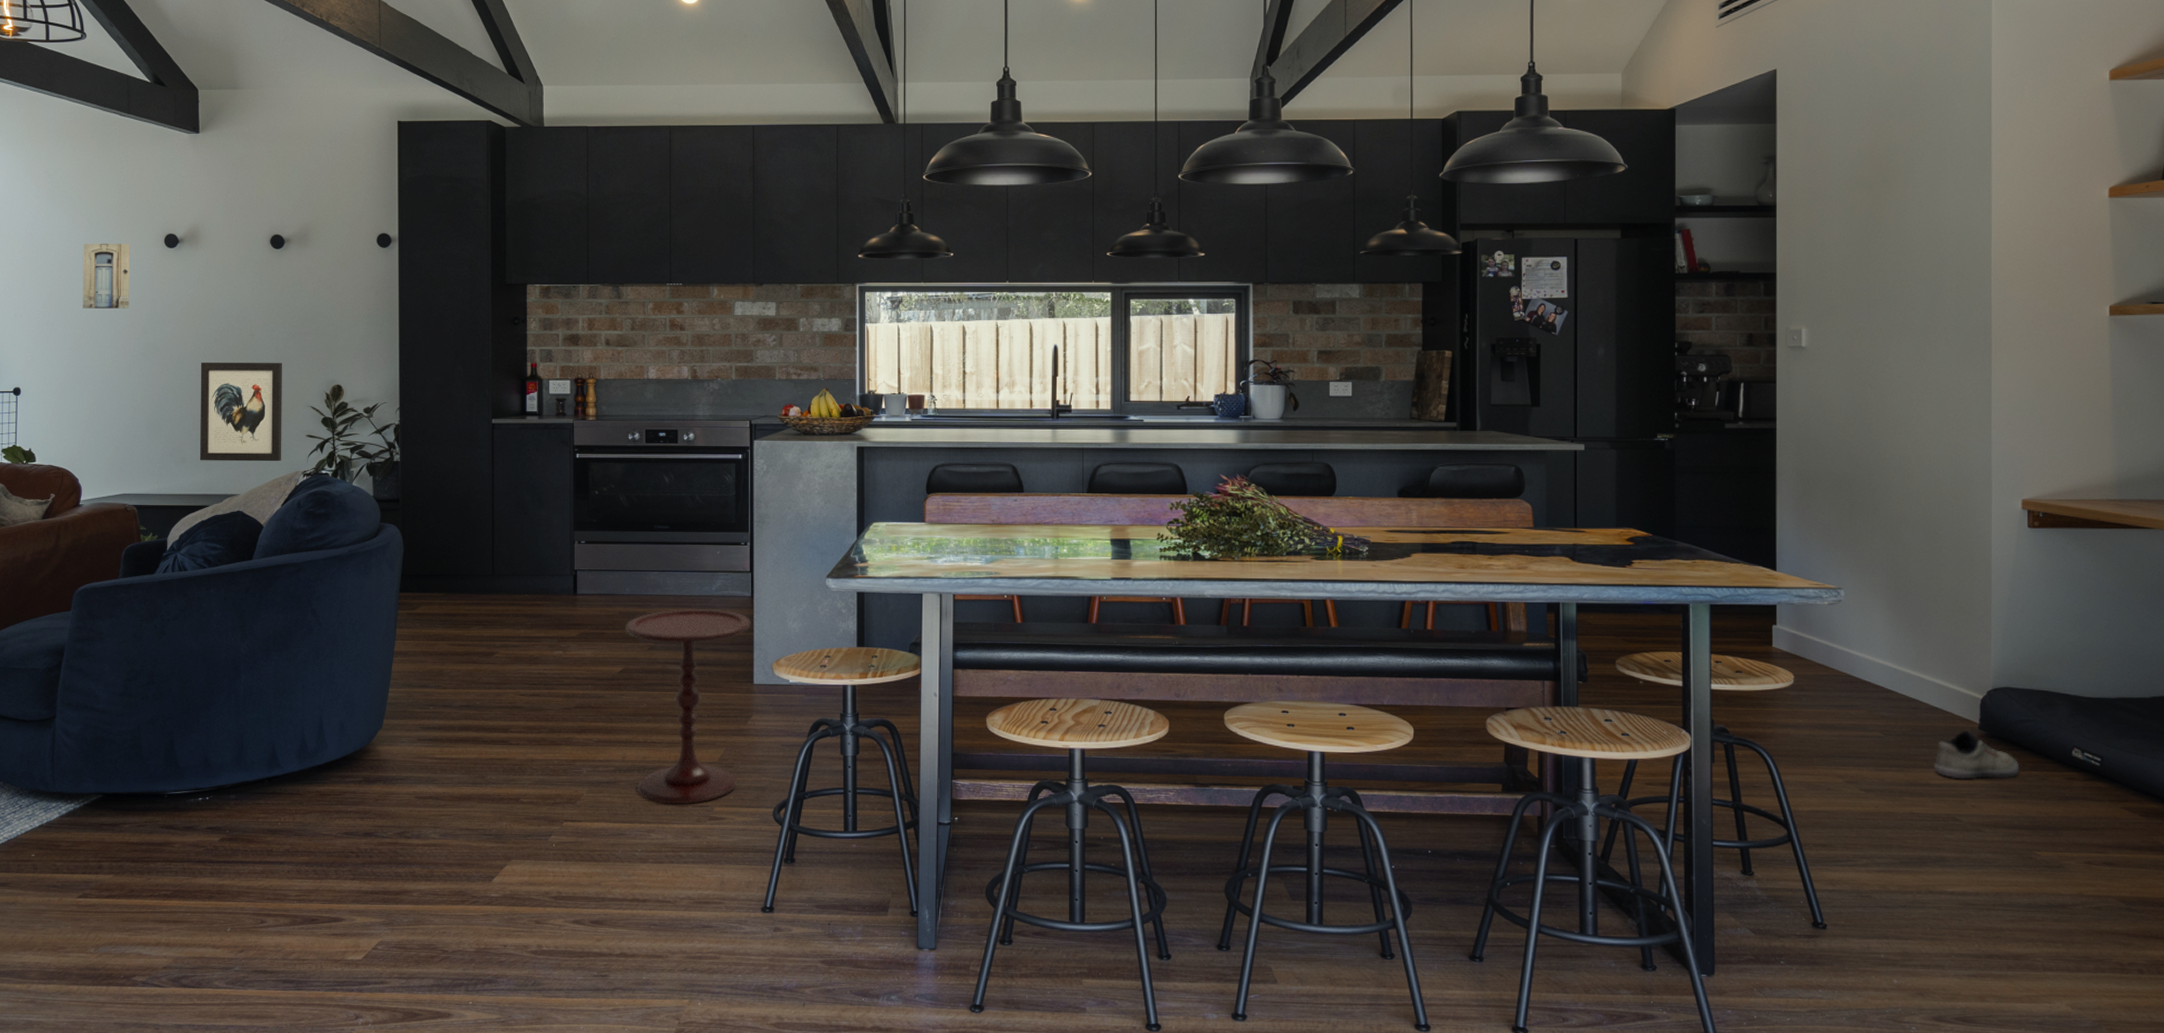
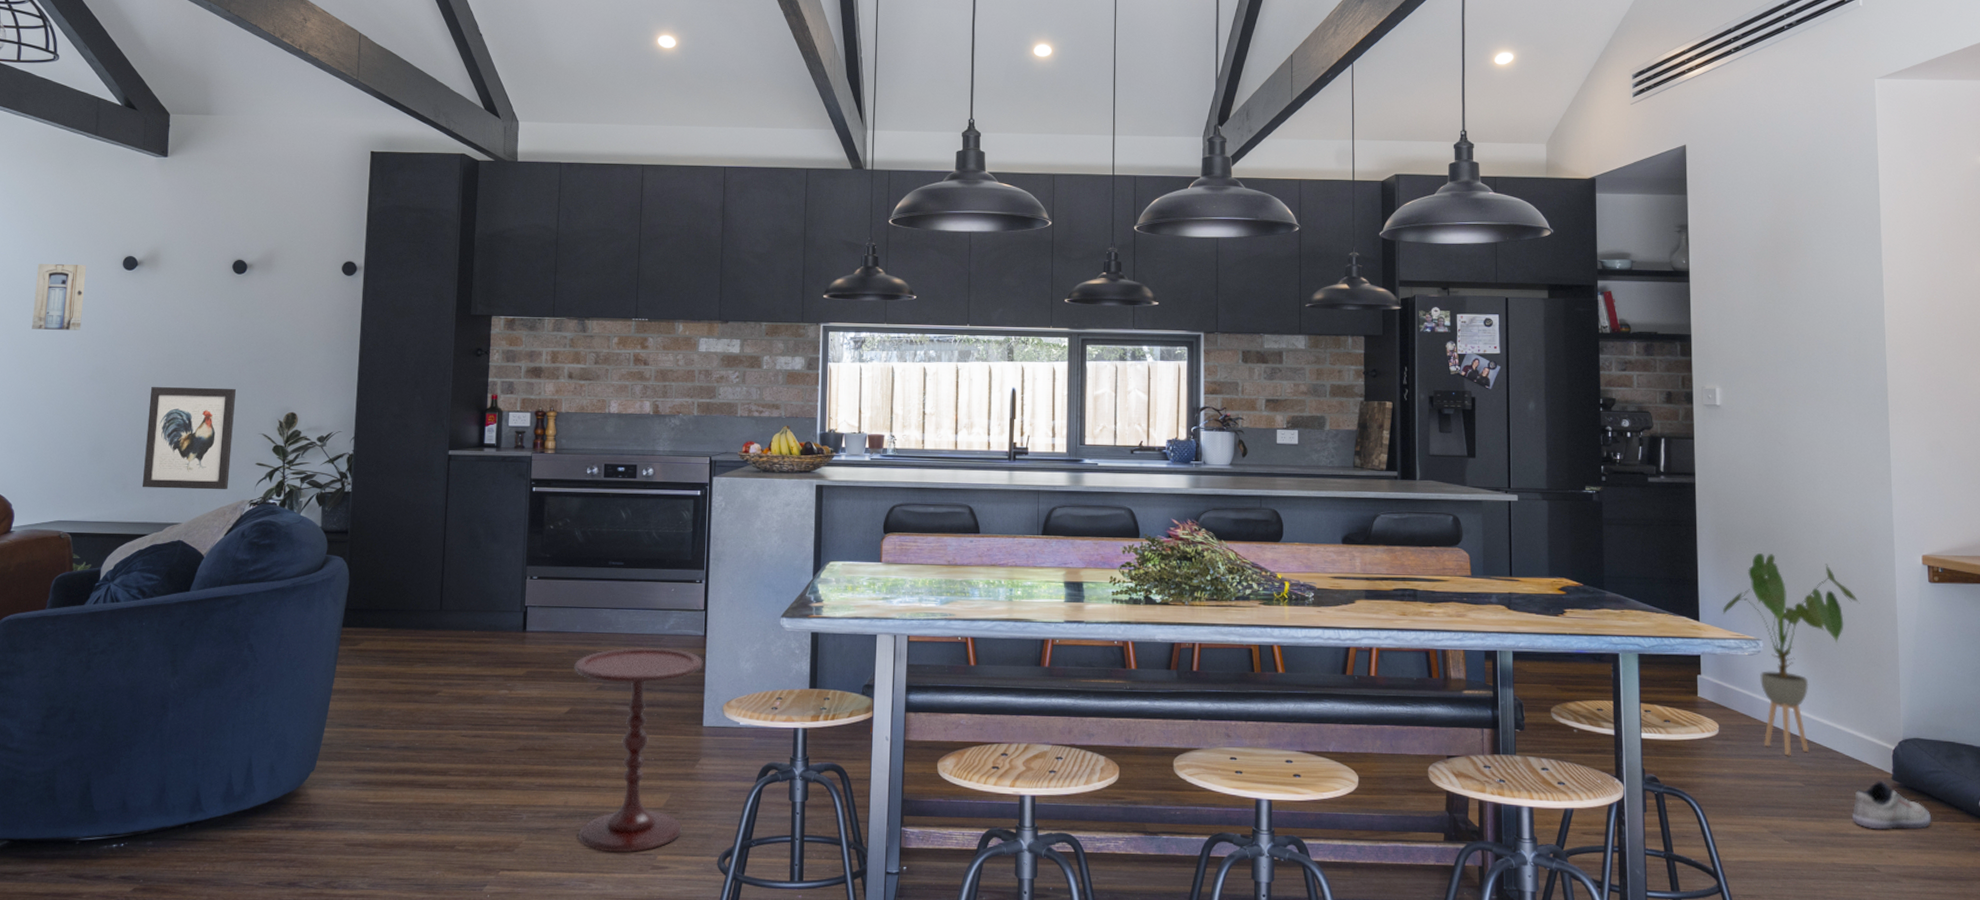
house plant: none [1801,499,1952,706] -> present [1722,552,1860,756]

